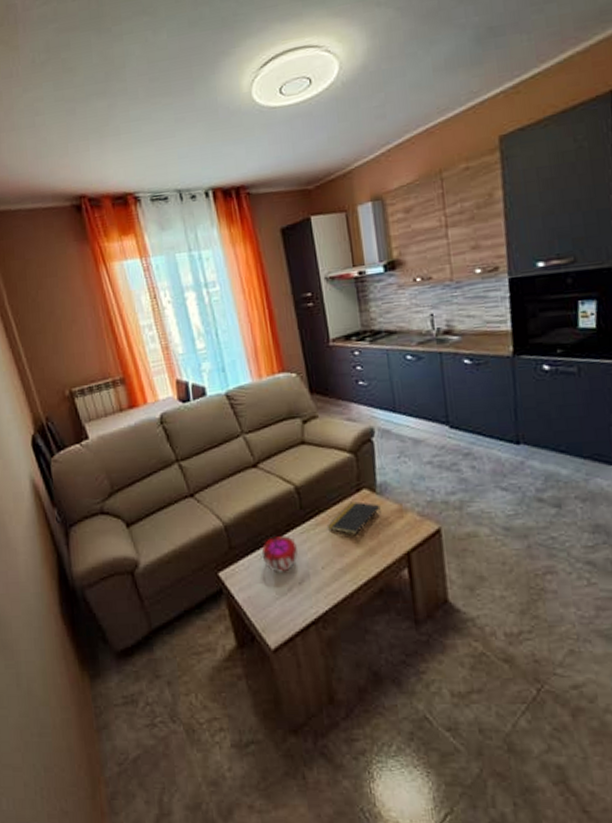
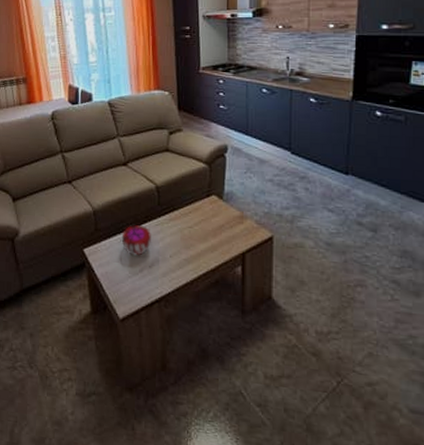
notepad: present [326,501,381,534] -> none [178,205,225,232]

